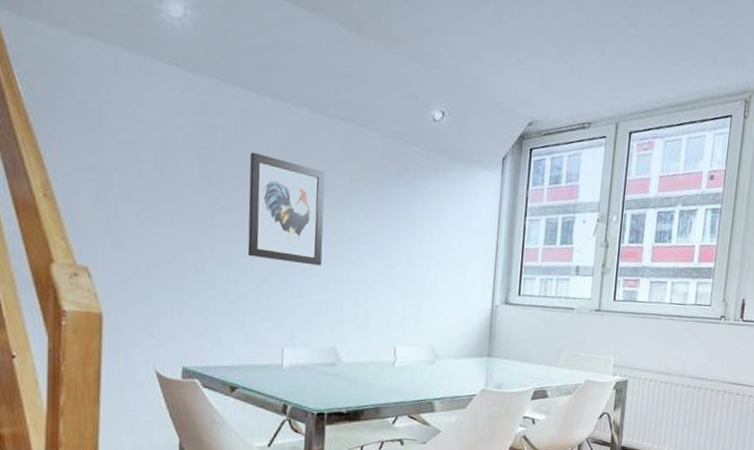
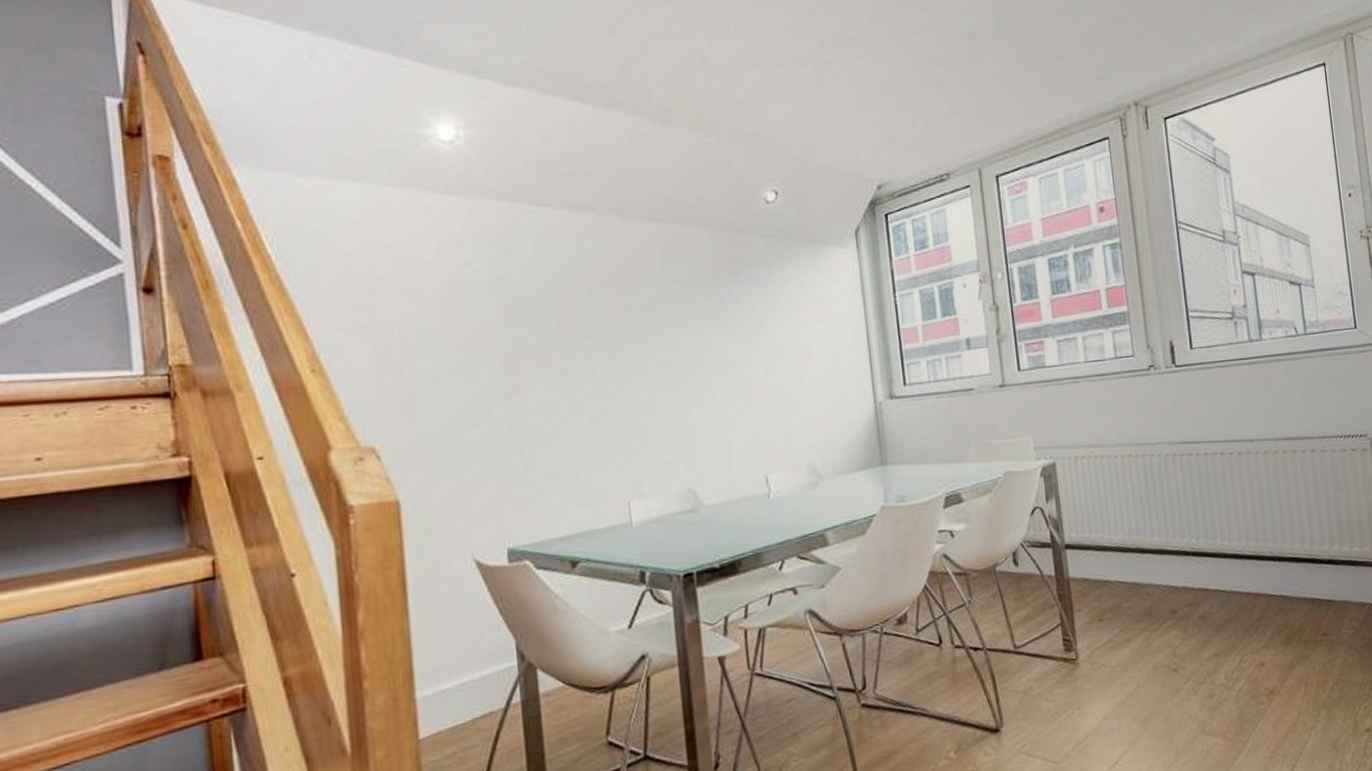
wall art: present [247,152,326,266] -> none [556,275,661,399]

